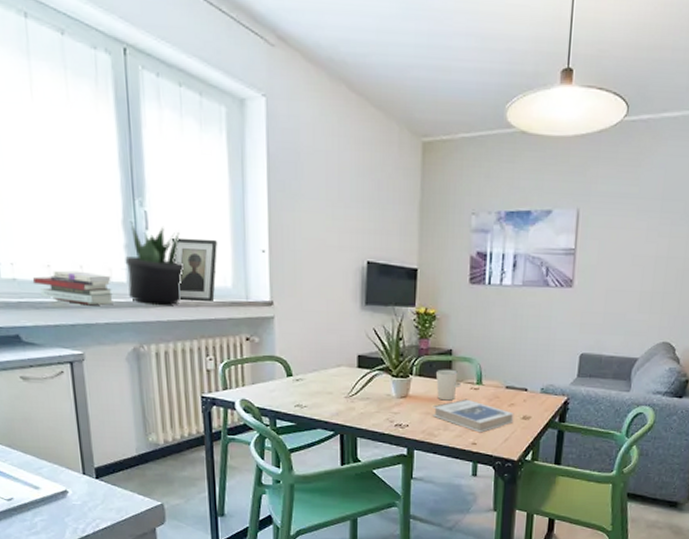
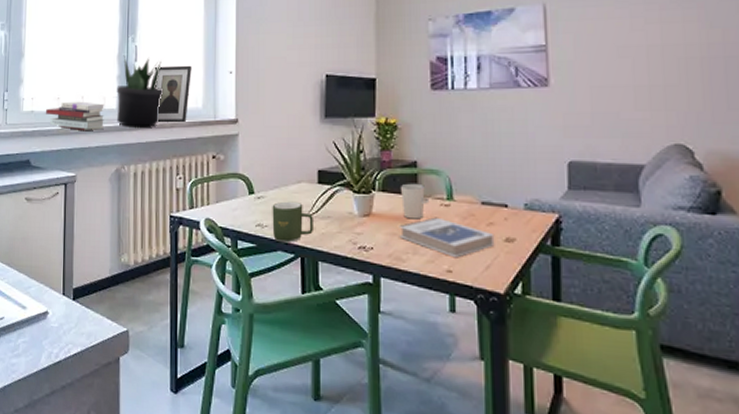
mug: none [311,383,352,422] -> present [272,201,313,243]

